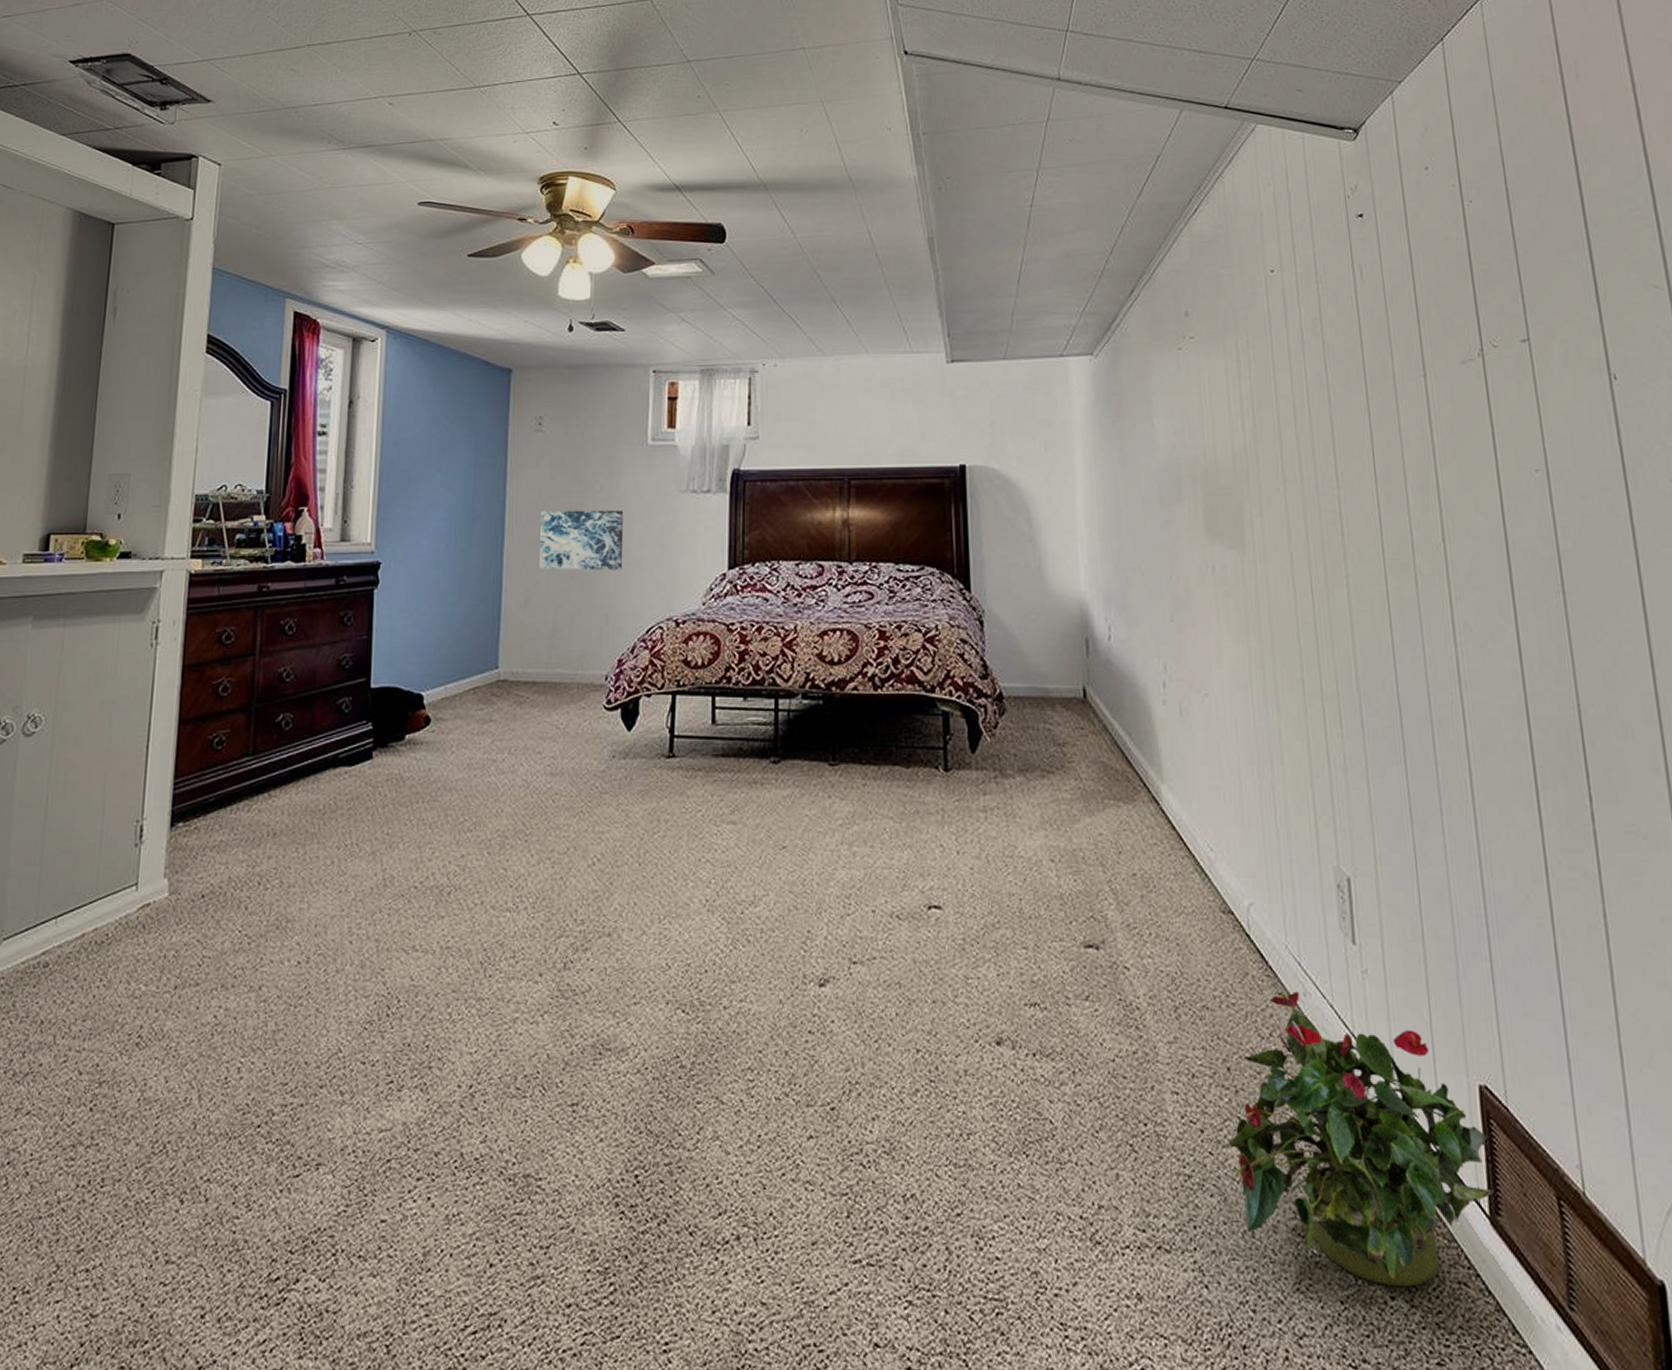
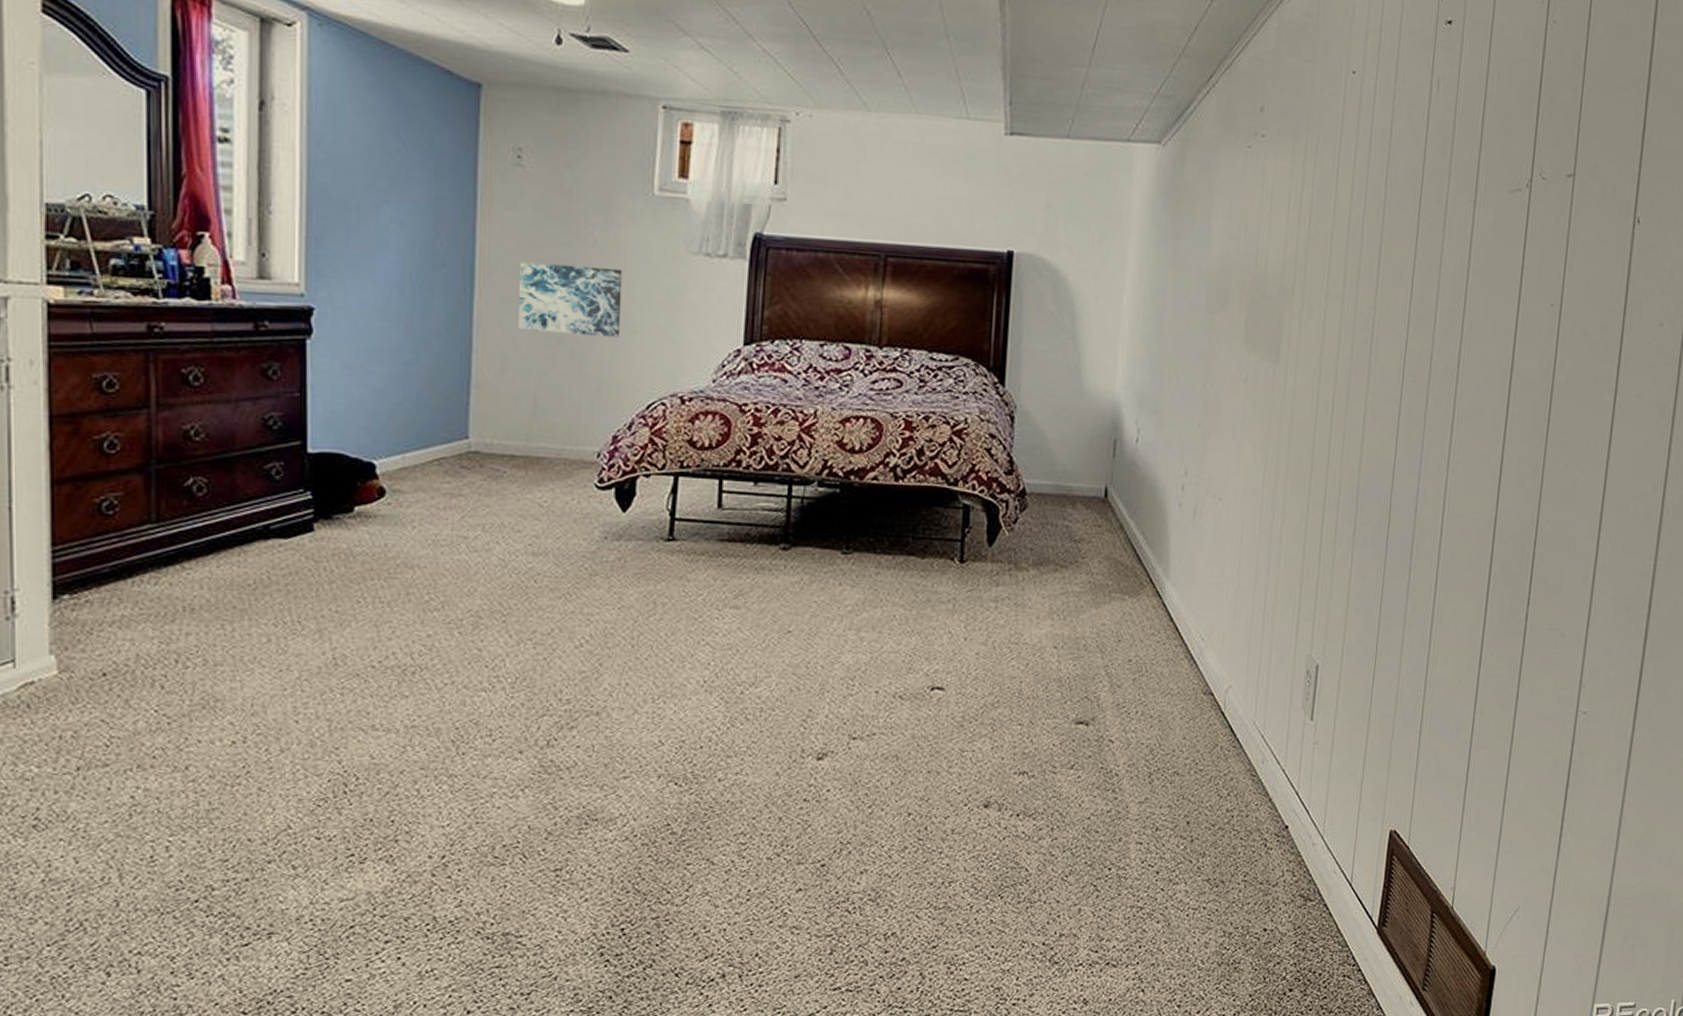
potted plant: present [1228,991,1494,1287] -> none [1178,759,1390,982]

